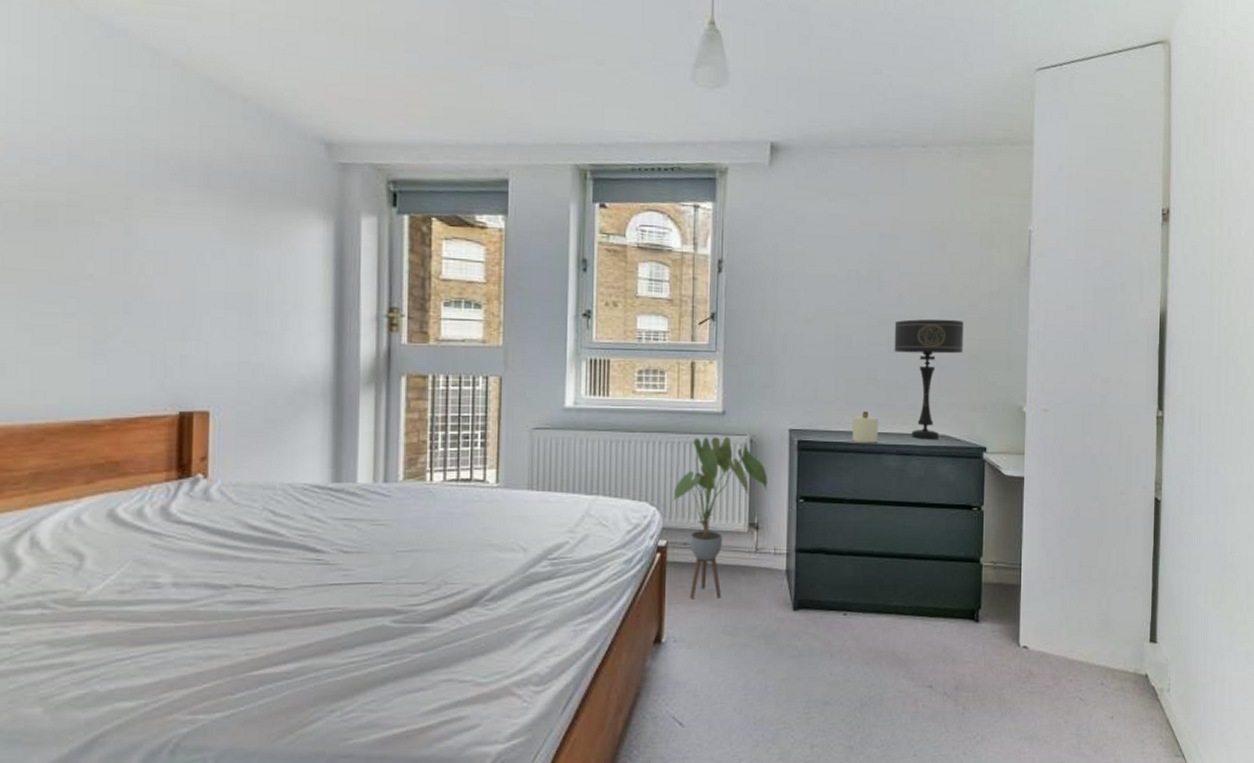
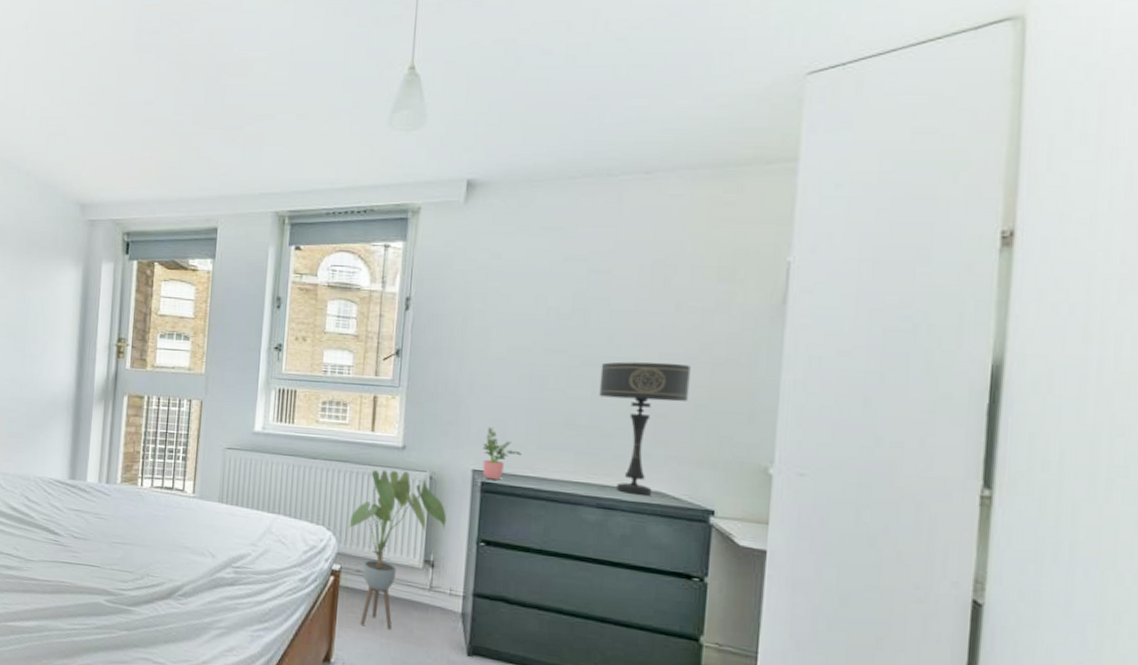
potted plant: none [797,386,832,437] -> present [482,427,521,480]
candle: present [852,412,879,444] -> none [543,458,577,494]

